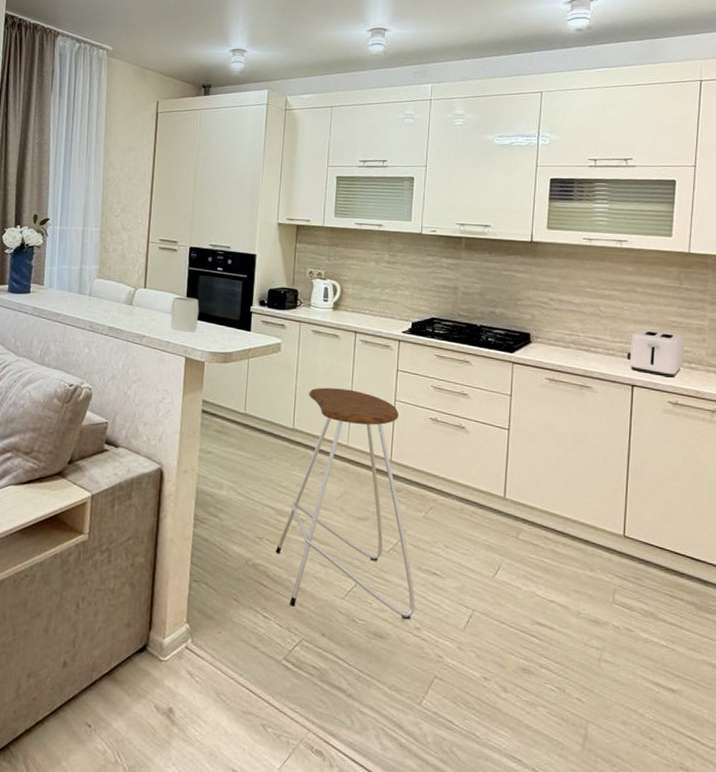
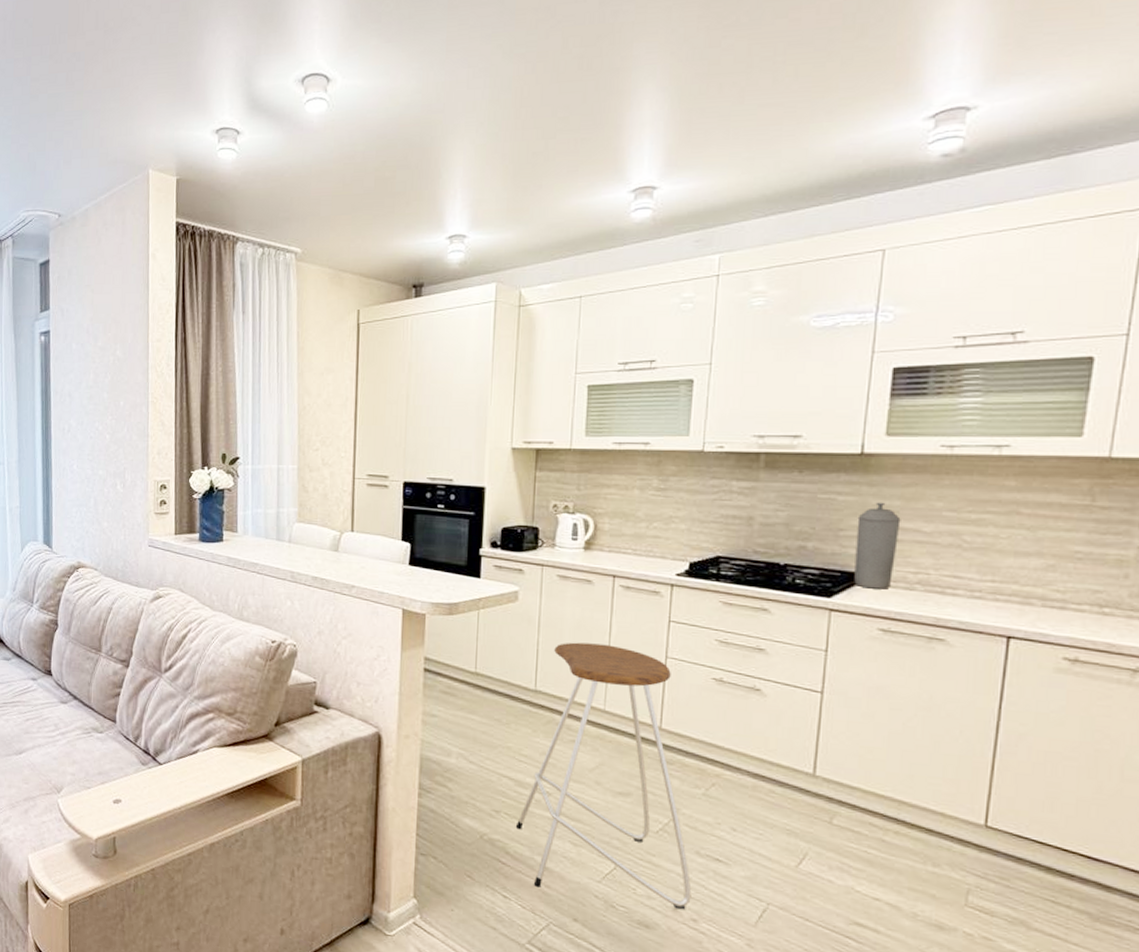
mug: present [170,296,200,332] -> none [383,540,418,581]
canister: none [529,279,559,347] -> present [854,502,901,590]
toaster: present [627,329,684,378] -> none [1002,563,1095,627]

